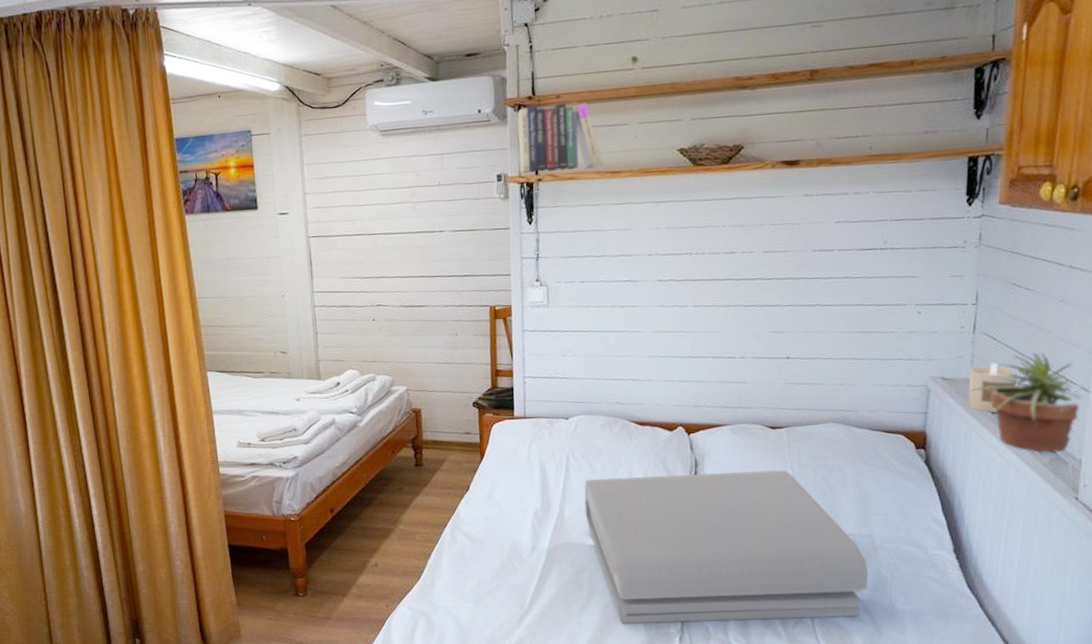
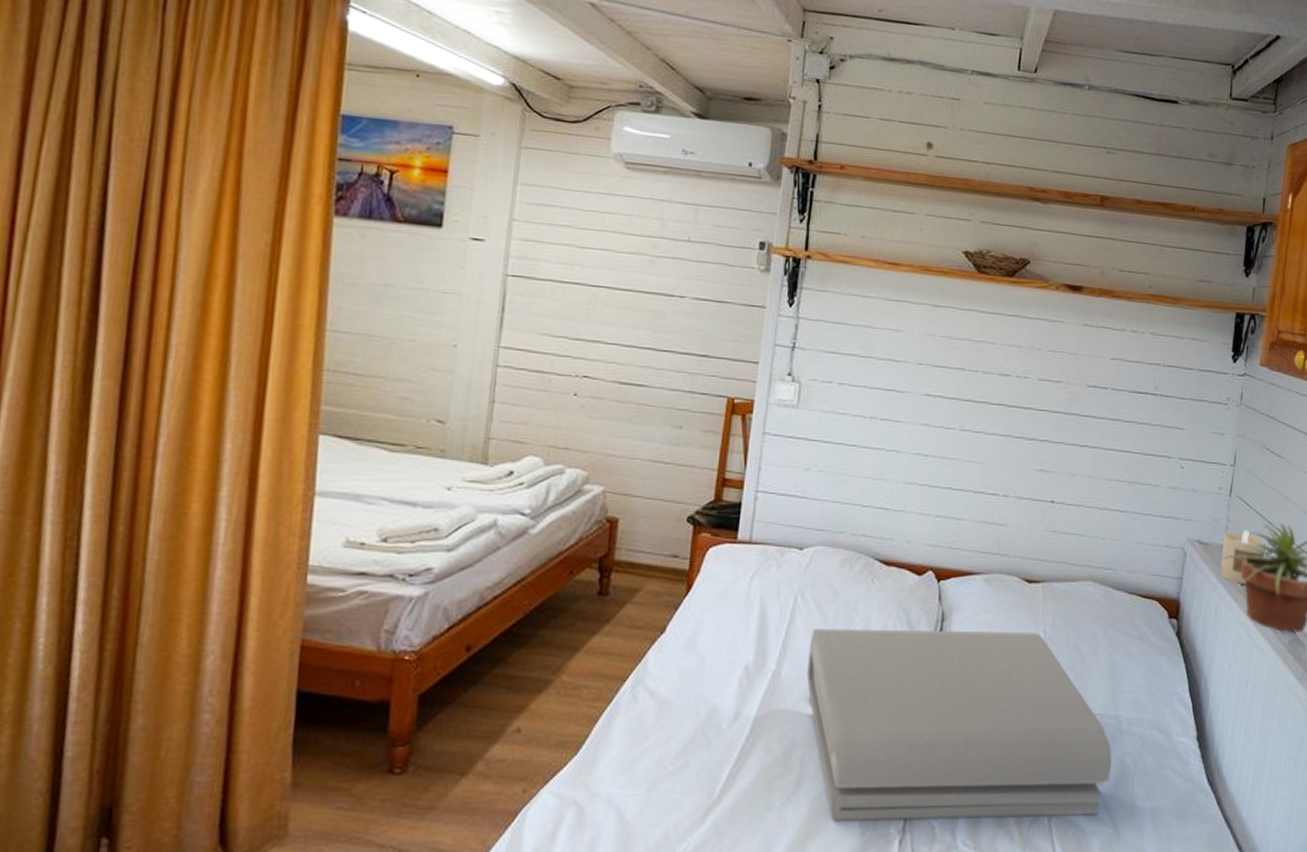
books: present [517,102,603,174] -> none [787,170,882,255]

